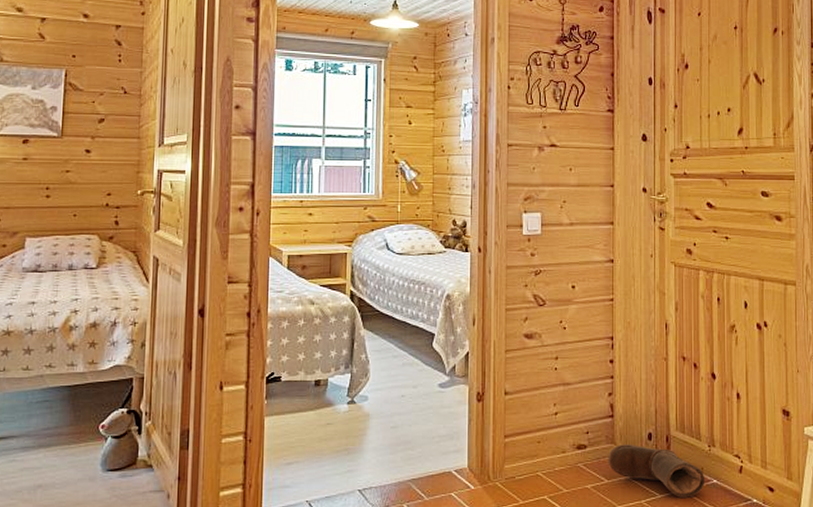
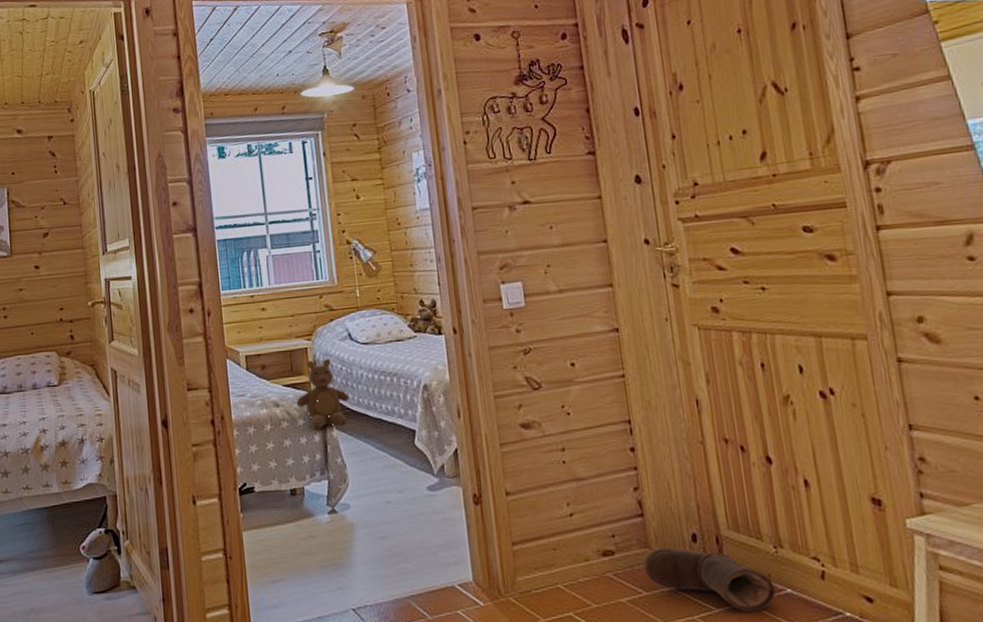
teddy bear: none [330,264,380,328] -> present [296,359,350,430]

